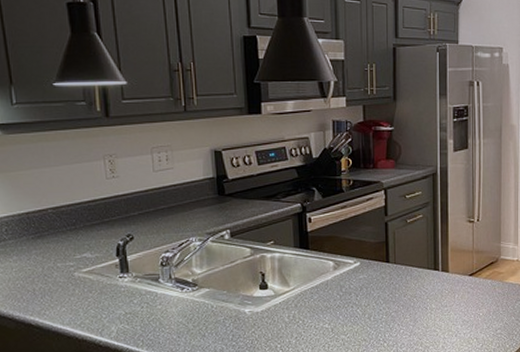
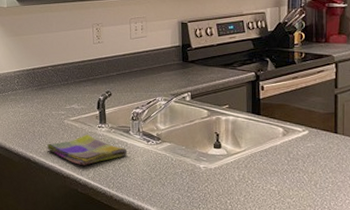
dish towel: none [53,286,158,324] -> present [47,134,127,166]

